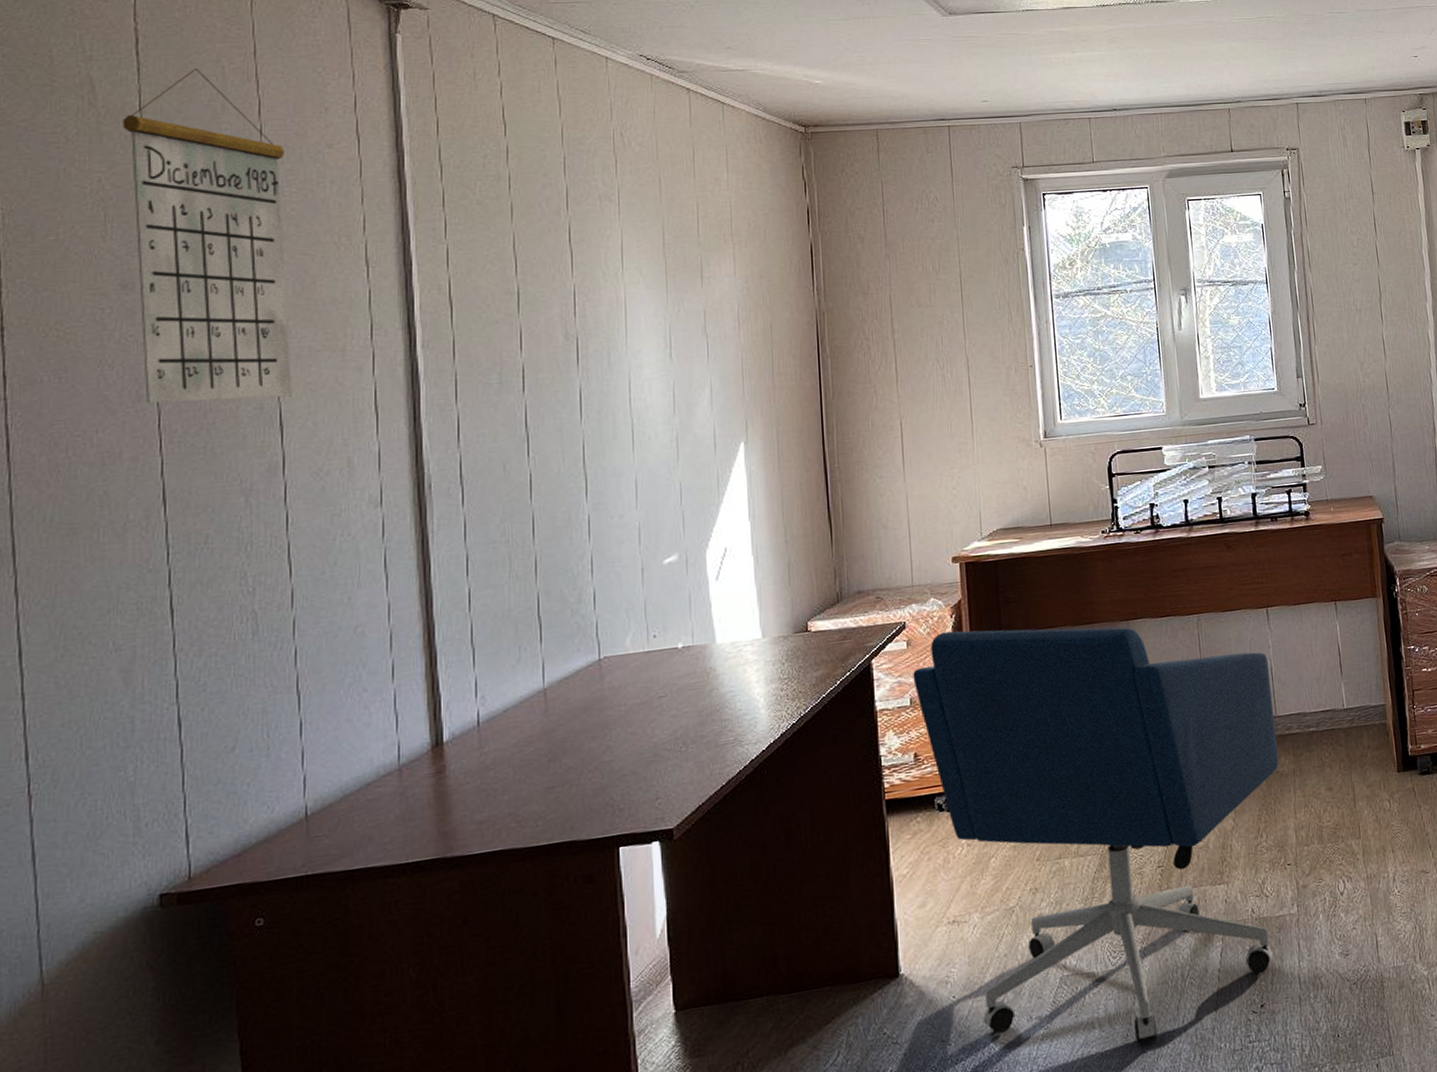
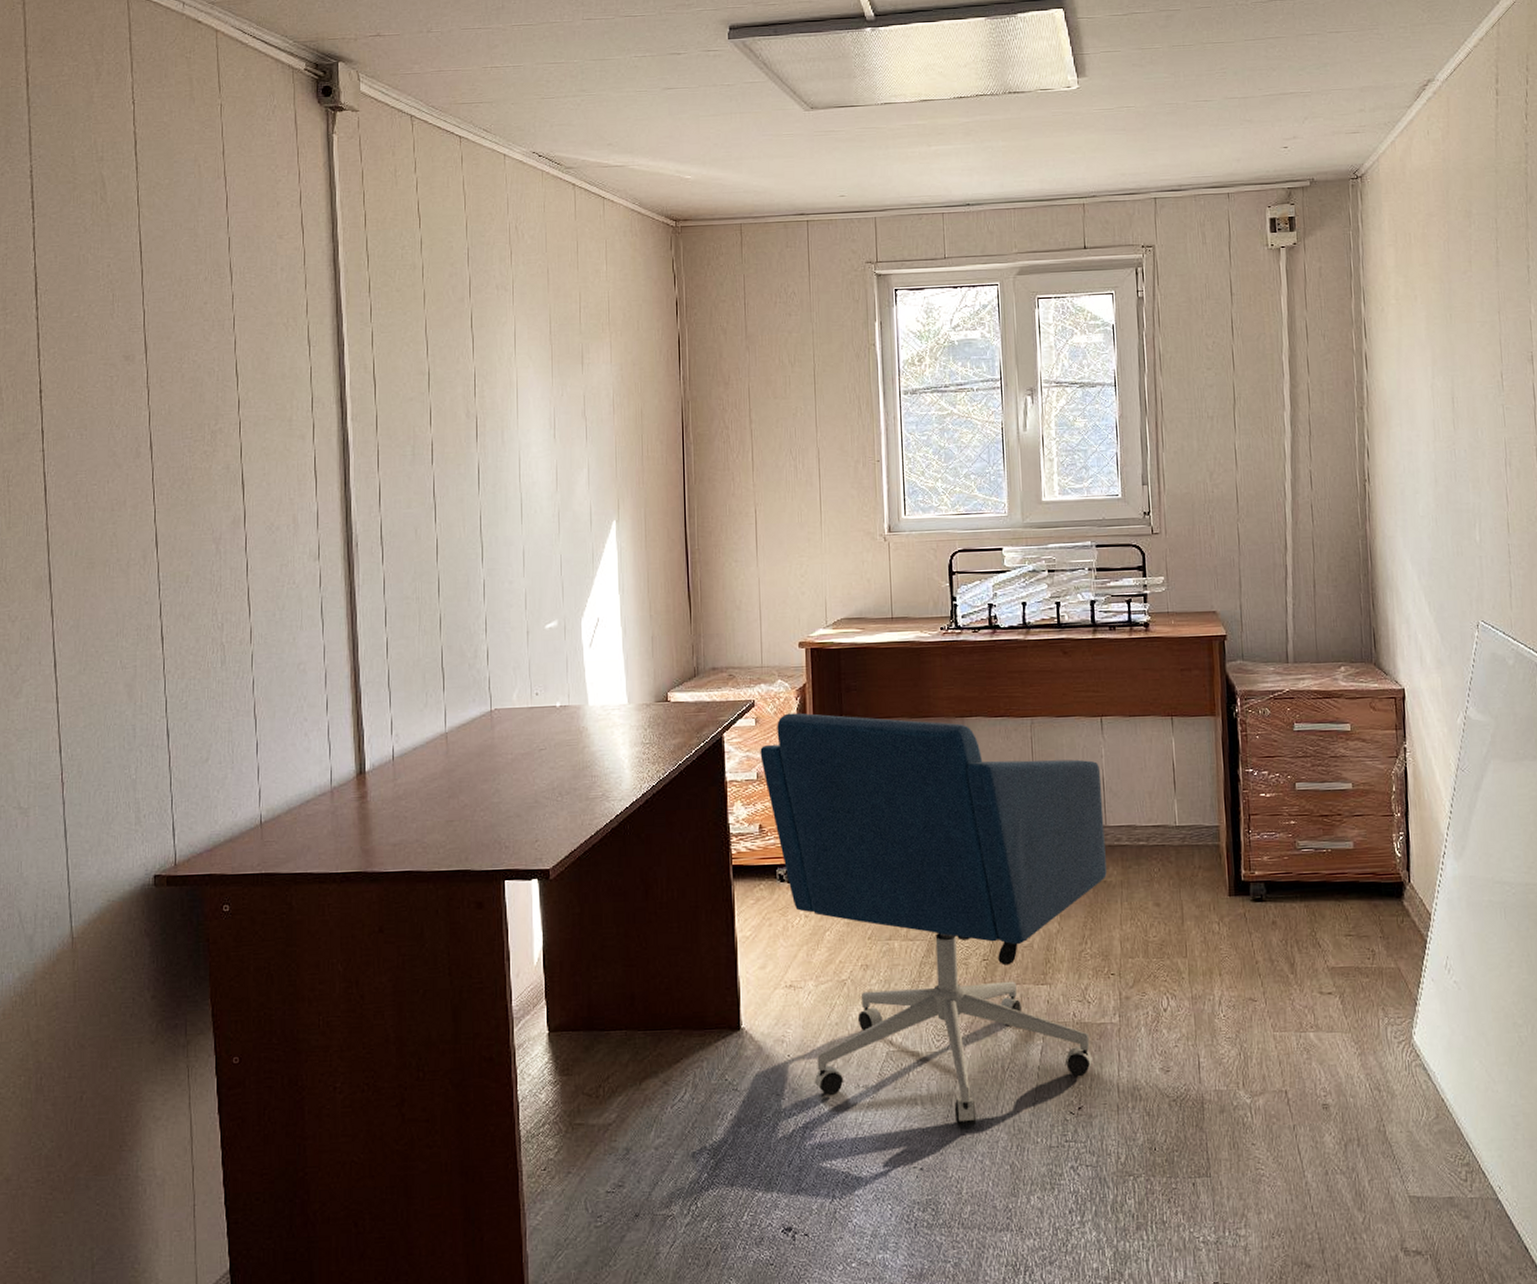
calendar: present [123,68,292,404] -> none [125,166,251,460]

